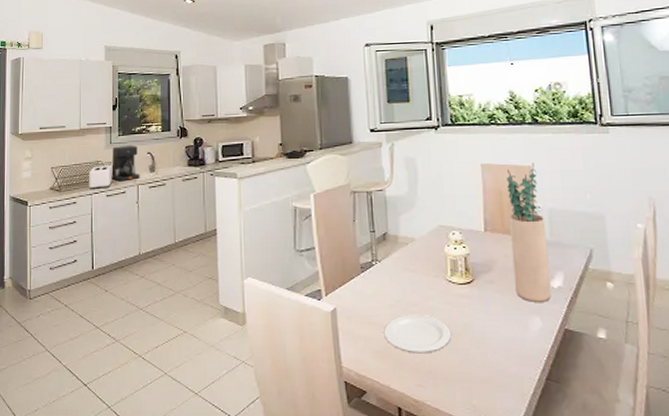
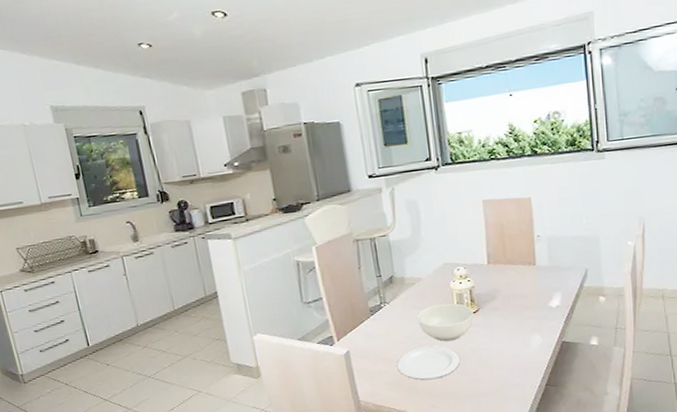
toaster: present [89,165,114,190] -> none [62,239,93,268]
coffee maker: present [111,145,140,182] -> none [85,215,123,256]
bowl: none [407,269,468,312] -> present [416,303,474,342]
vase: present [507,162,551,302] -> none [508,194,550,322]

